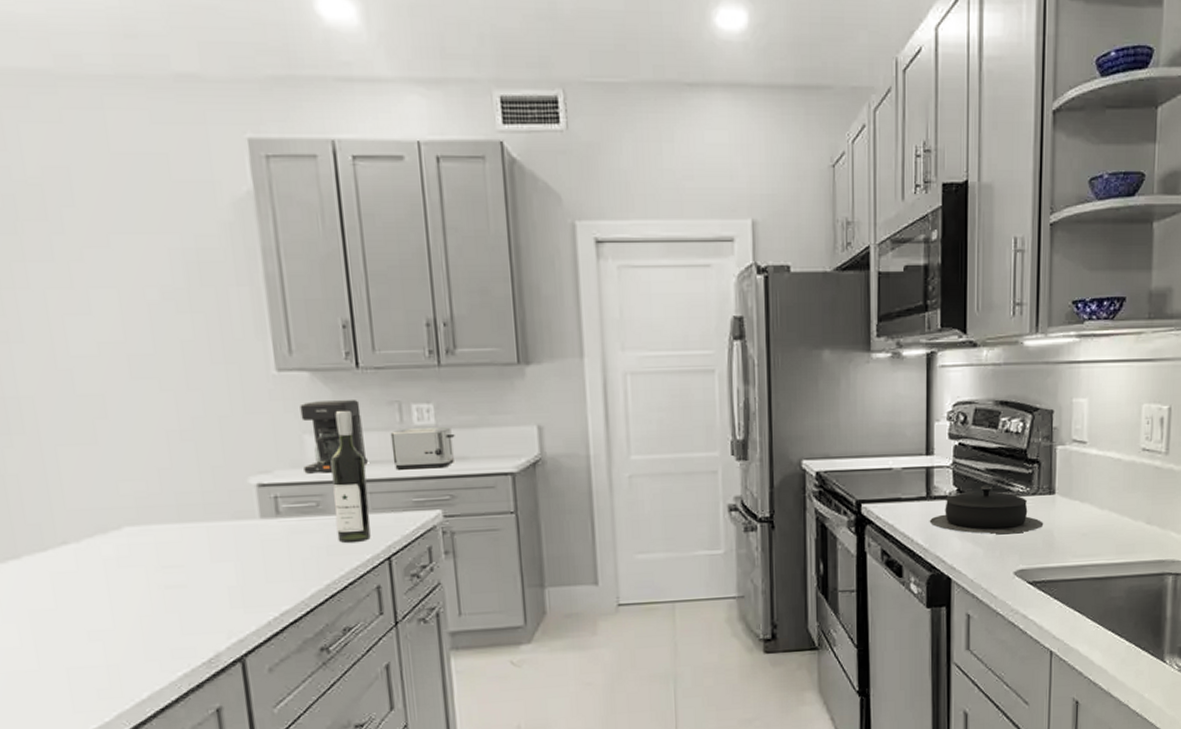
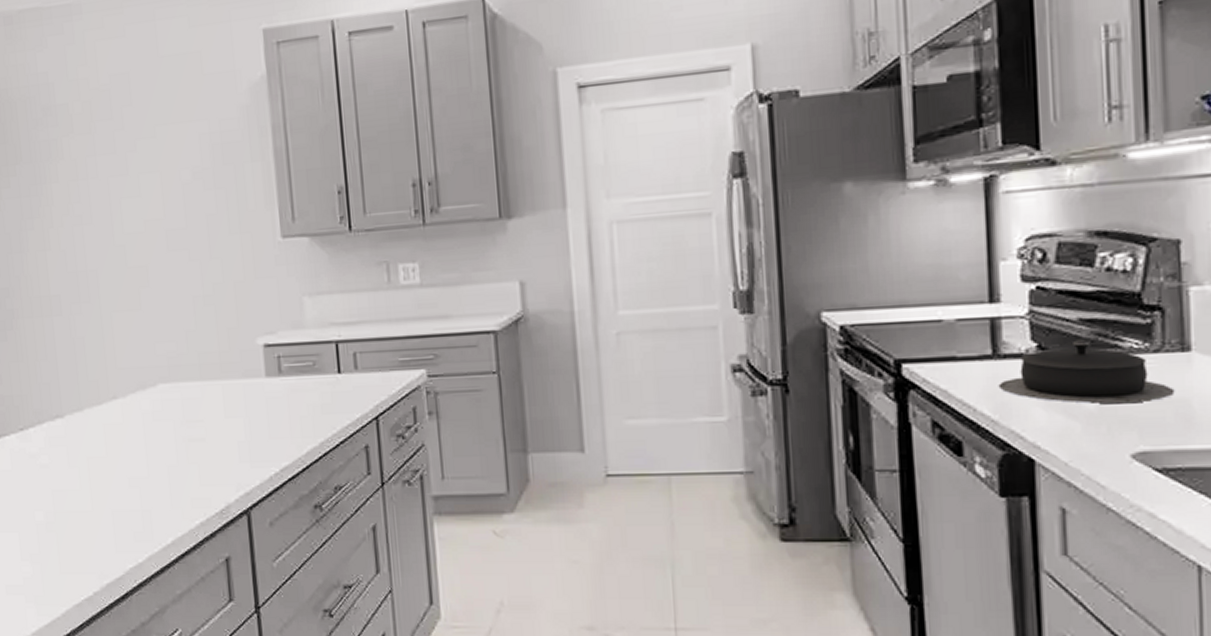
coffee maker: present [300,400,368,474] -> none [300,262,358,334]
bottle: present [330,411,371,544] -> none [325,273,361,403]
toaster: present [390,427,455,470] -> none [379,286,439,330]

